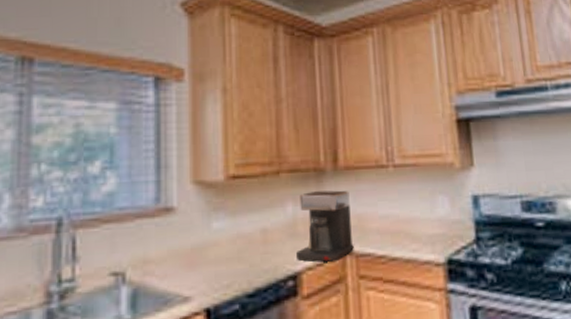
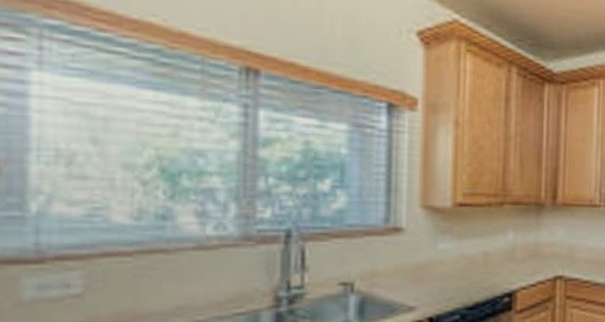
coffee maker: present [296,190,354,263] -> none [513,223,564,284]

